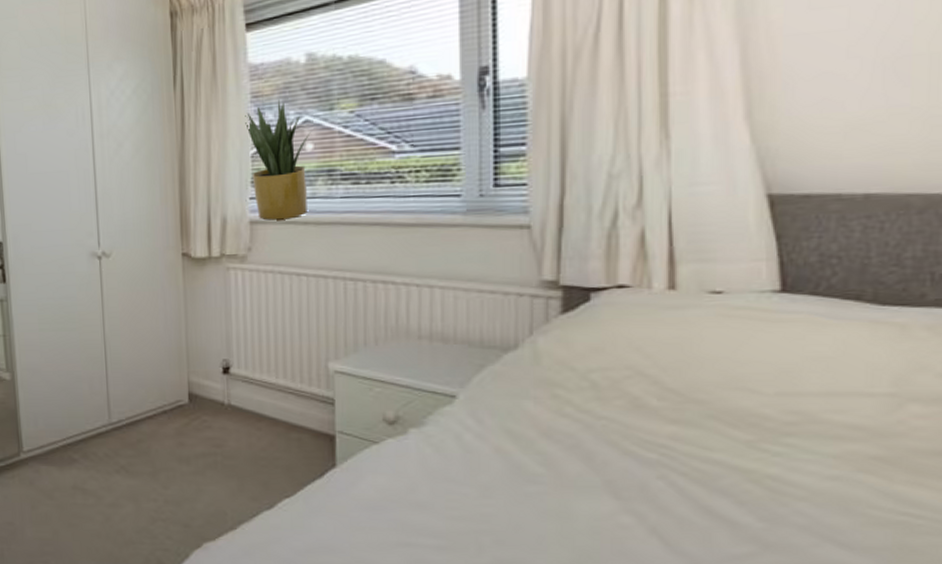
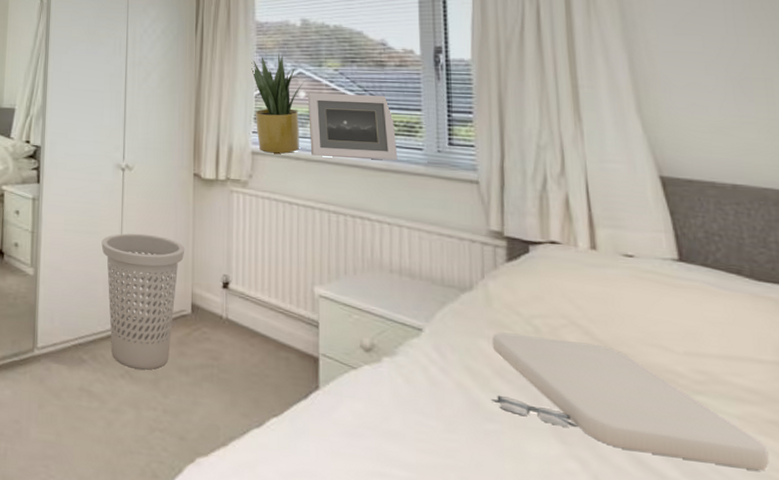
laundry basket: none [82,325,178,463] -> present [101,233,185,370]
picture frame: none [316,135,429,217] -> present [307,92,398,160]
glasses: none [534,456,637,482] -> present [490,395,578,428]
cushion: none [539,391,866,509] -> present [491,332,769,471]

